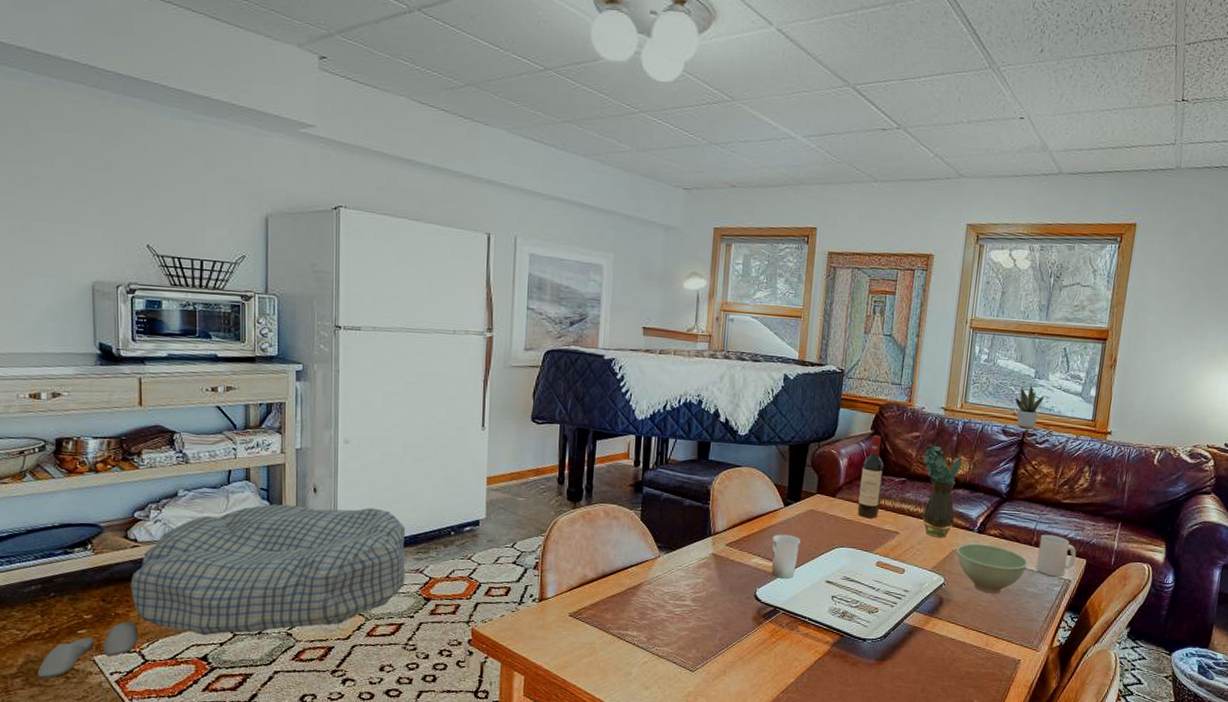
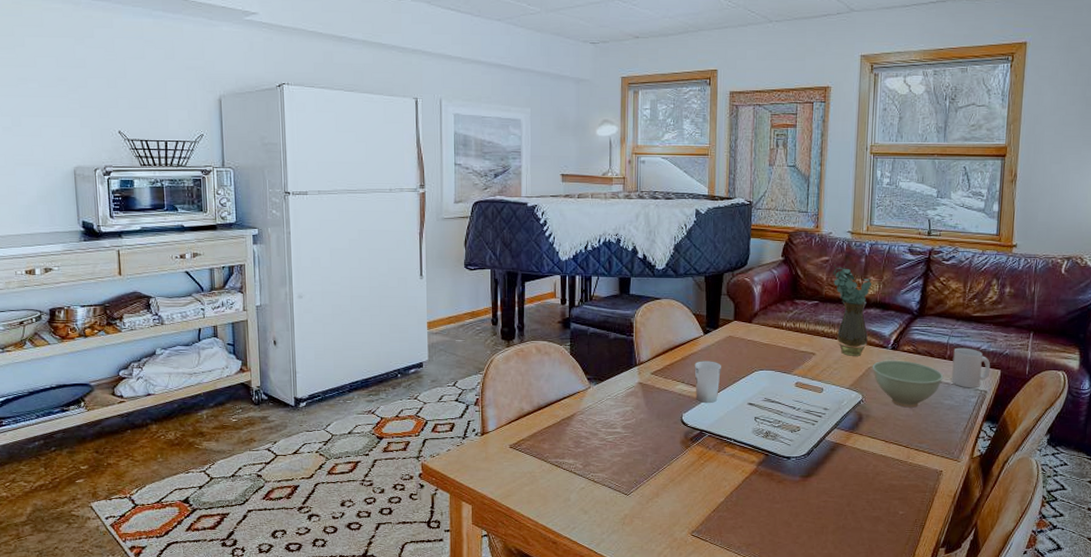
slippers: present [37,622,138,679] -> none [44,470,128,525]
dog bed: present [130,504,405,636] -> none [119,356,359,480]
wine bottle: present [857,434,884,519] -> none [774,261,797,341]
potted plant: present [1015,385,1046,429] -> none [920,204,949,247]

